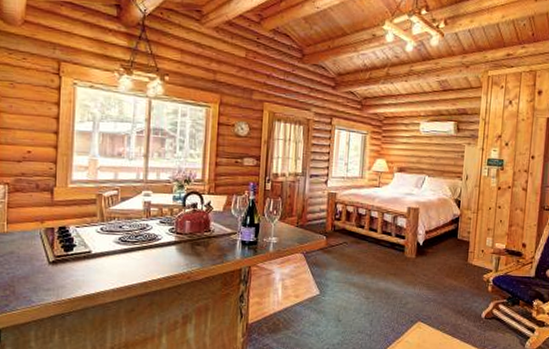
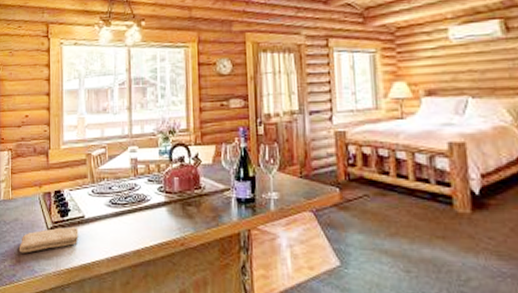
washcloth: none [13,260,84,285] -> present [19,226,79,253]

